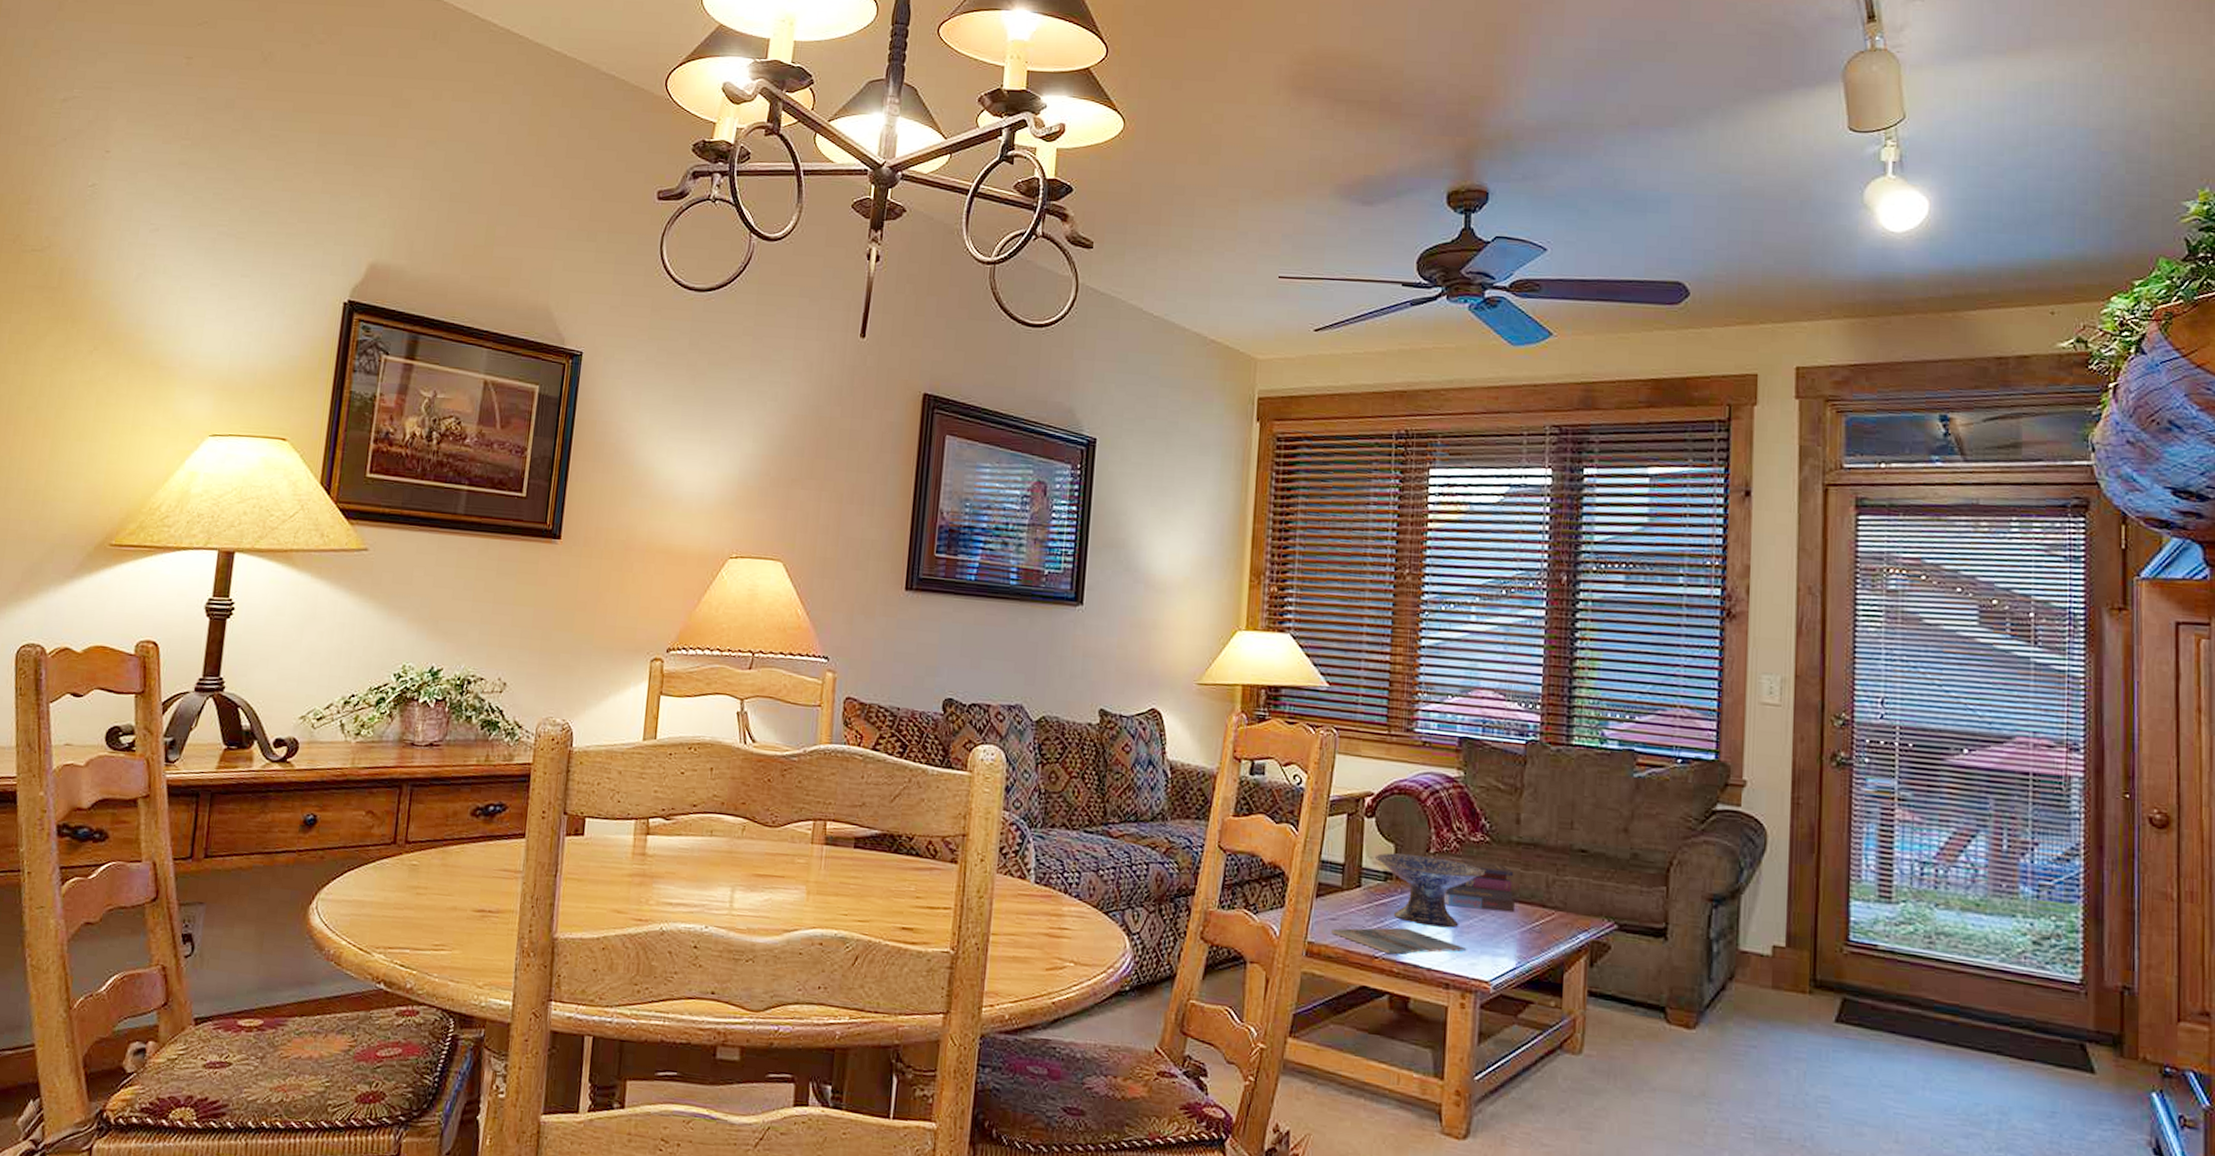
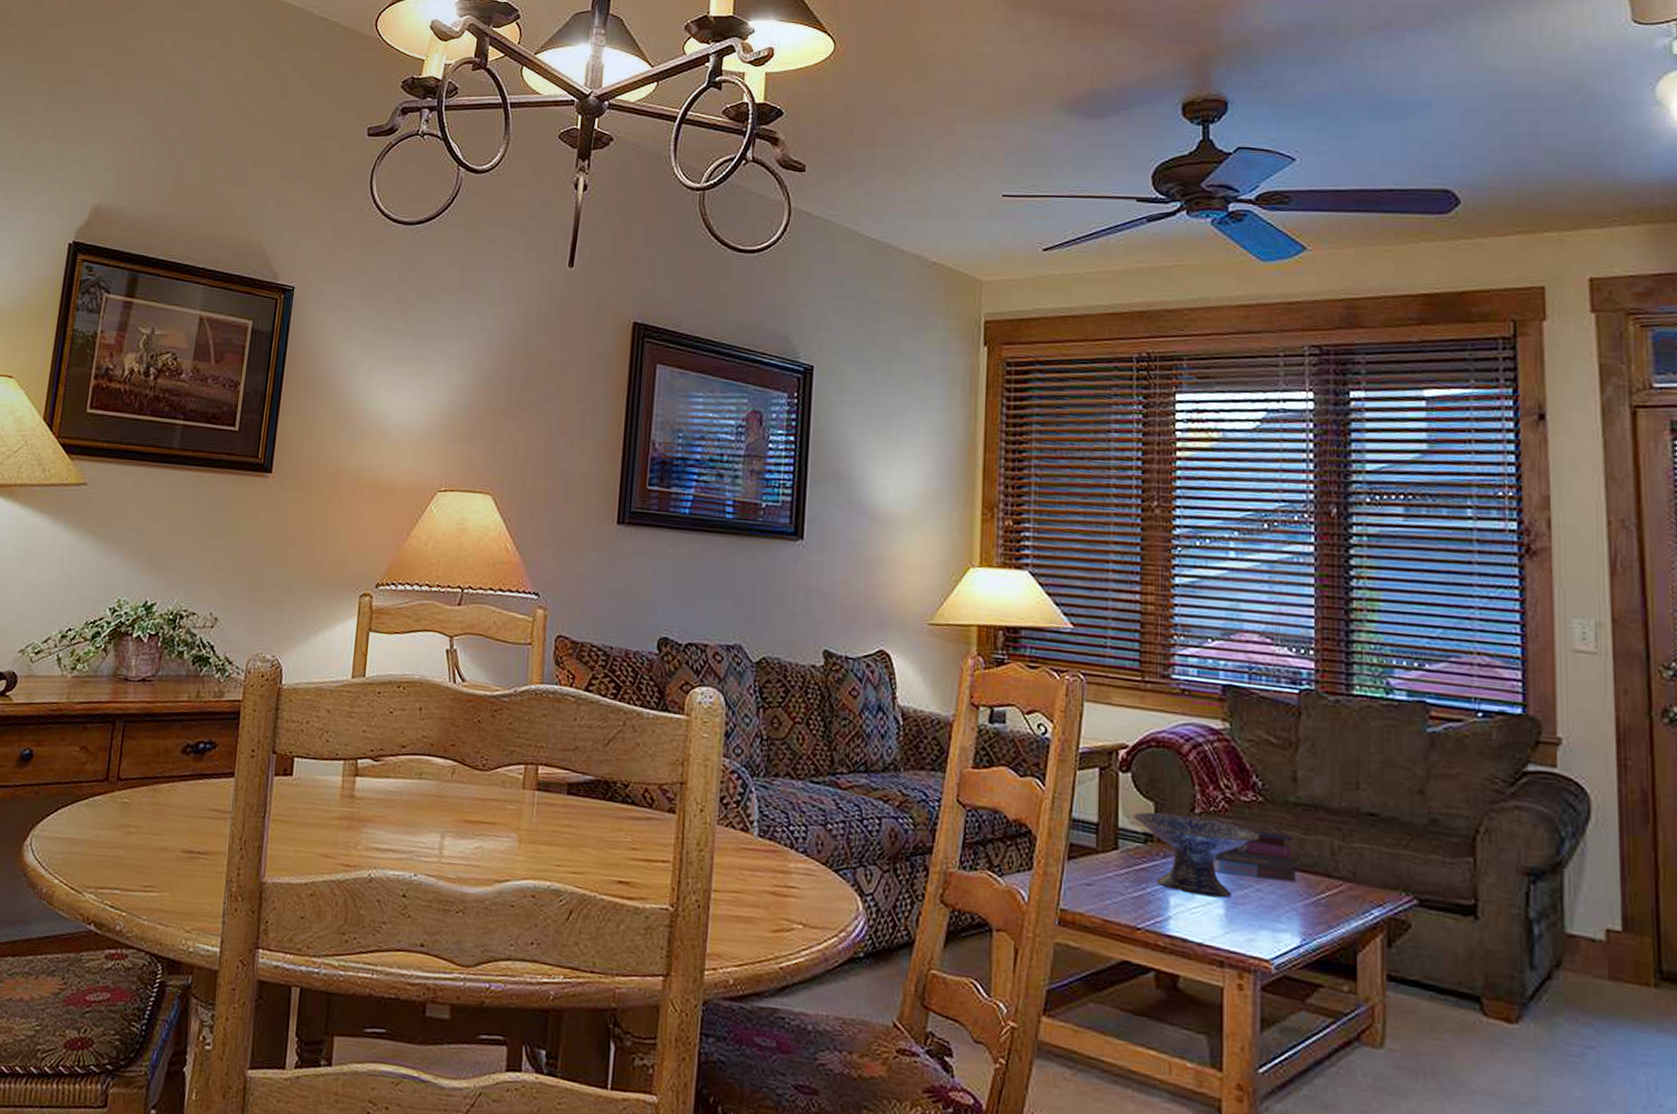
magazine: present [1331,927,1467,955] -> none [1086,895,1242,927]

